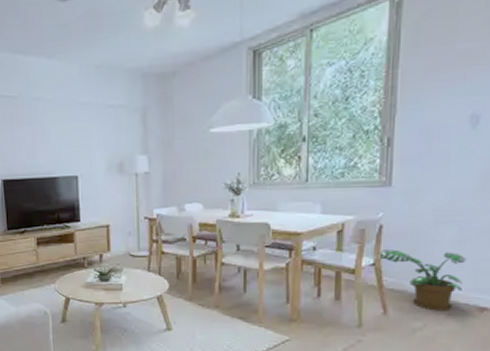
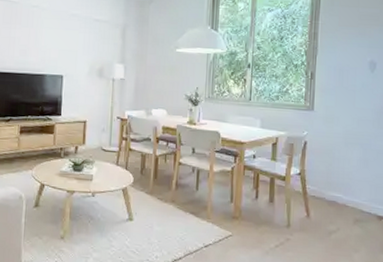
potted plant: present [377,249,467,311] -> none [303,162,369,218]

